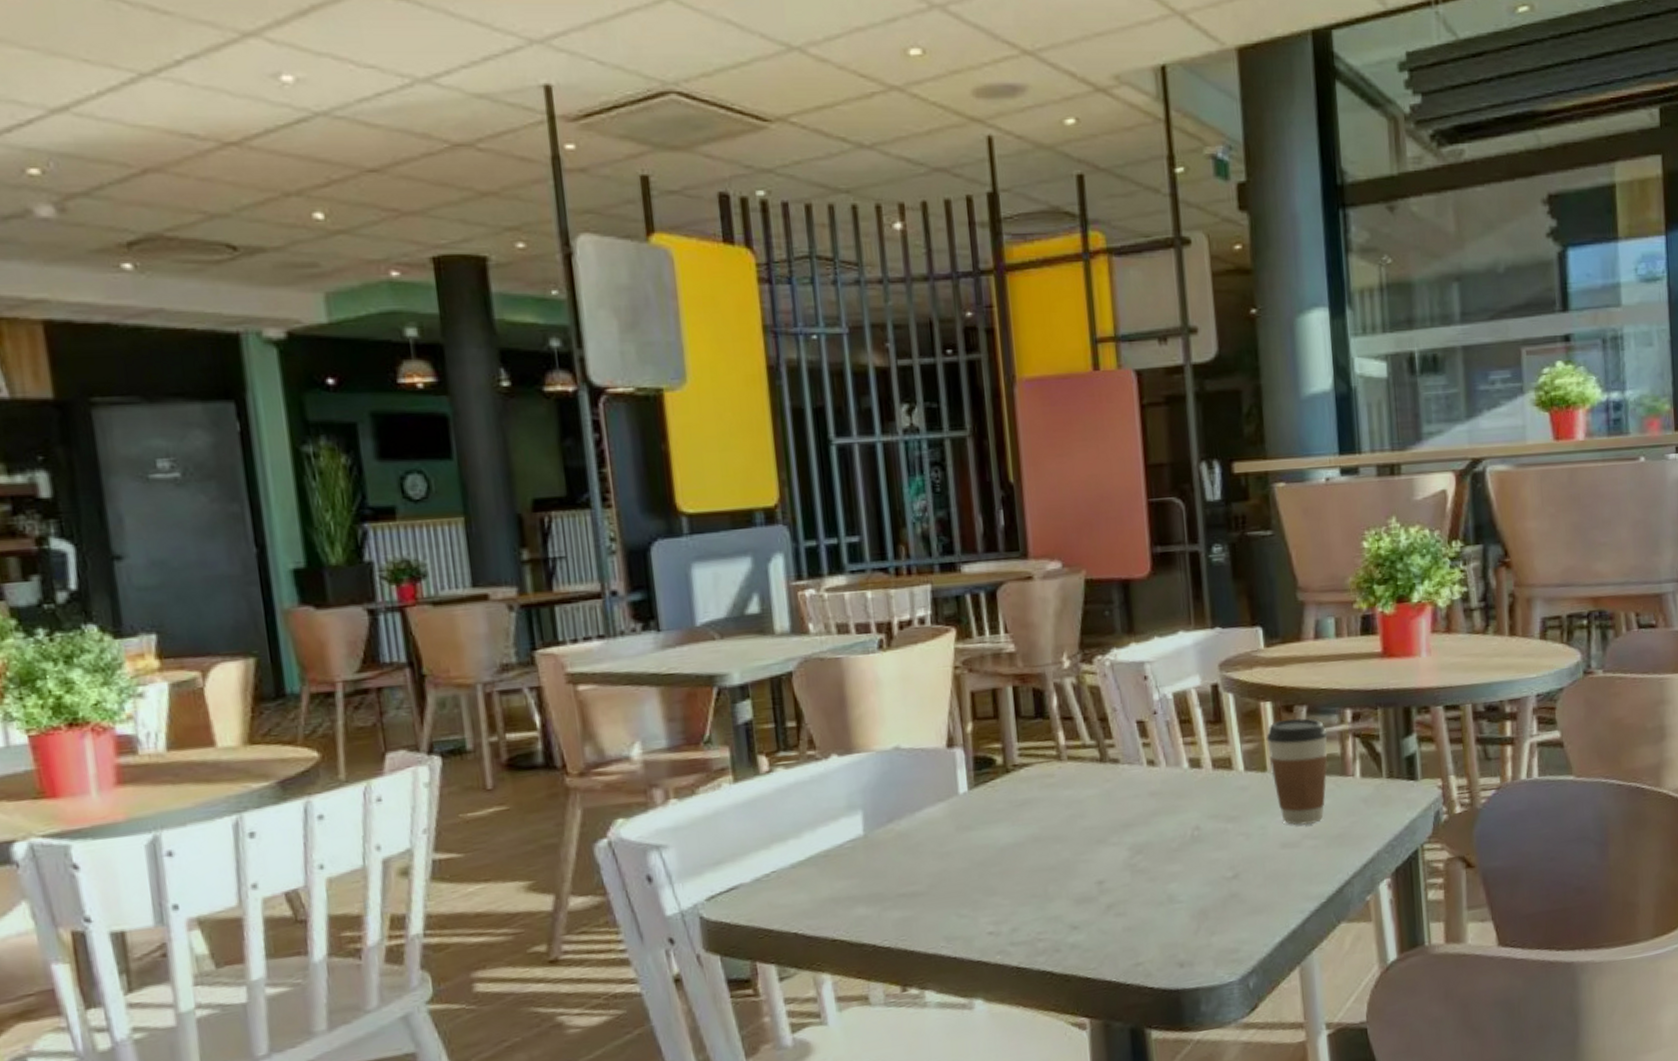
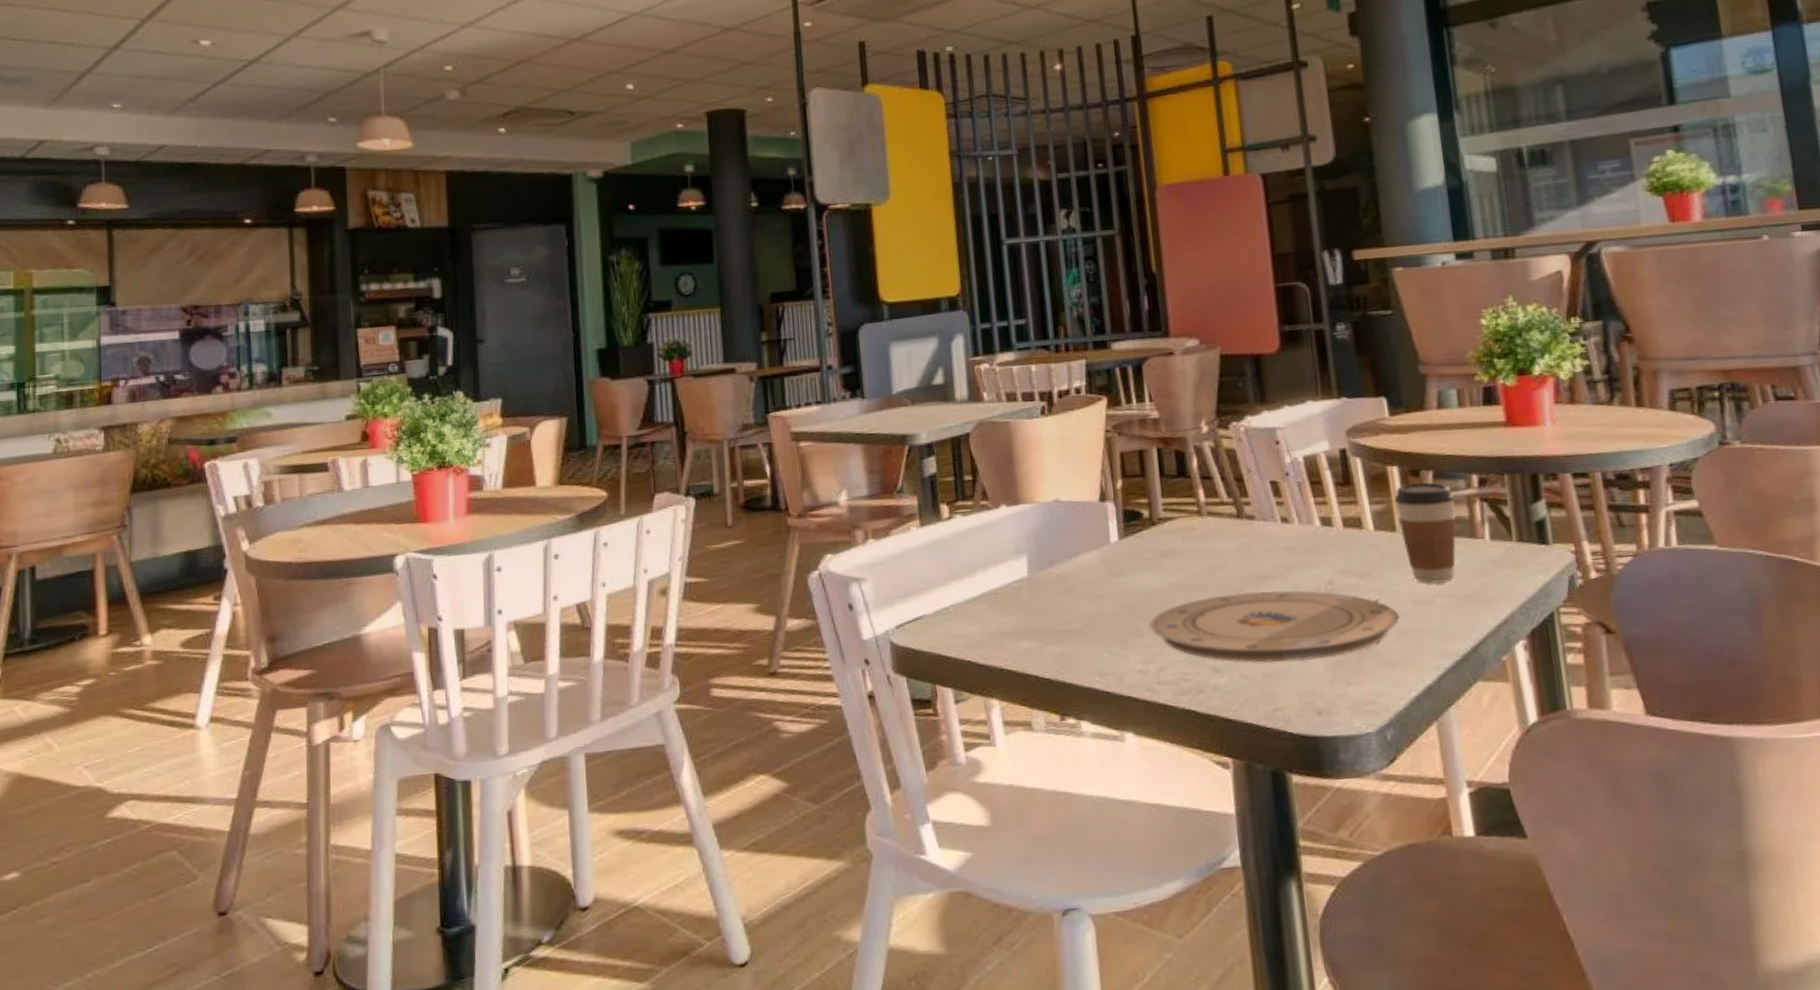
plate: none [1002,837,1266,918] -> present [1150,590,1399,663]

